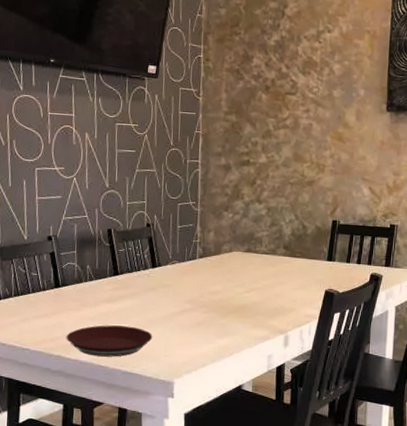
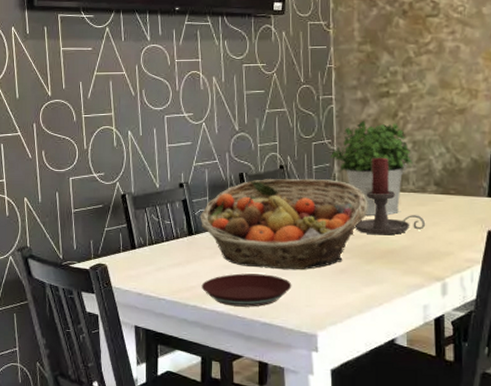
fruit basket: none [67,236,226,323] -> present [200,178,368,270]
potted plant: none [193,186,266,275] -> present [330,121,413,216]
candle holder: none [212,220,274,292] -> present [354,157,426,235]

